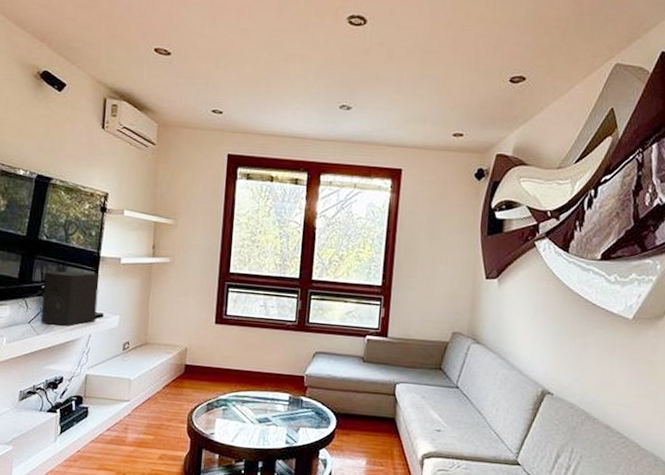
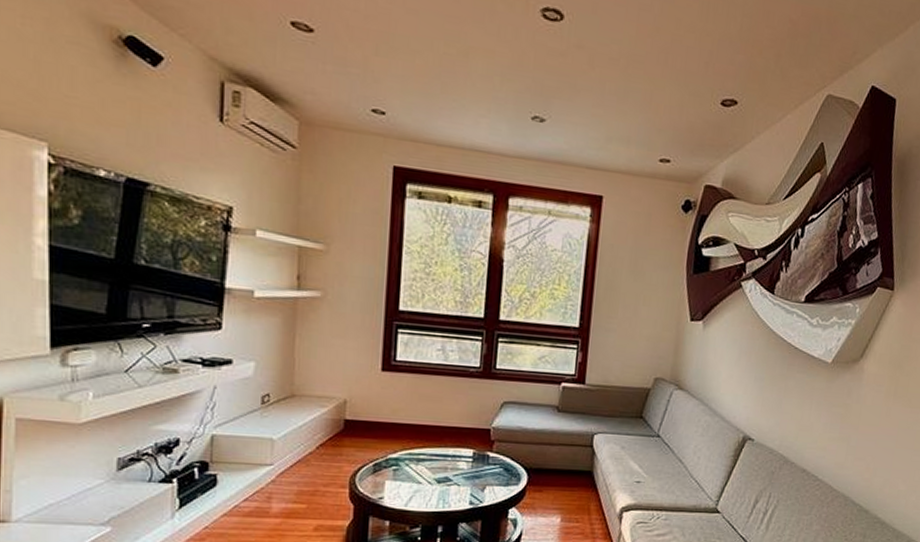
speaker: present [40,270,100,327] -> none [143,305,225,377]

